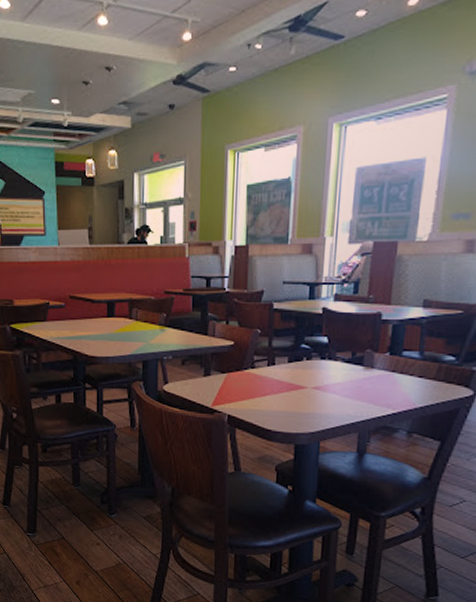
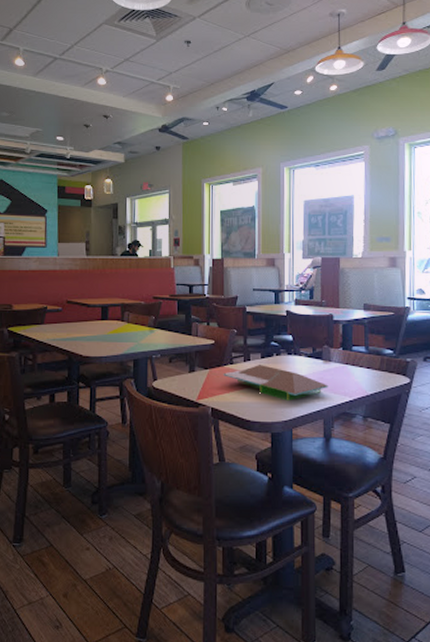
takeout container: none [243,370,368,411] -> present [223,365,329,401]

